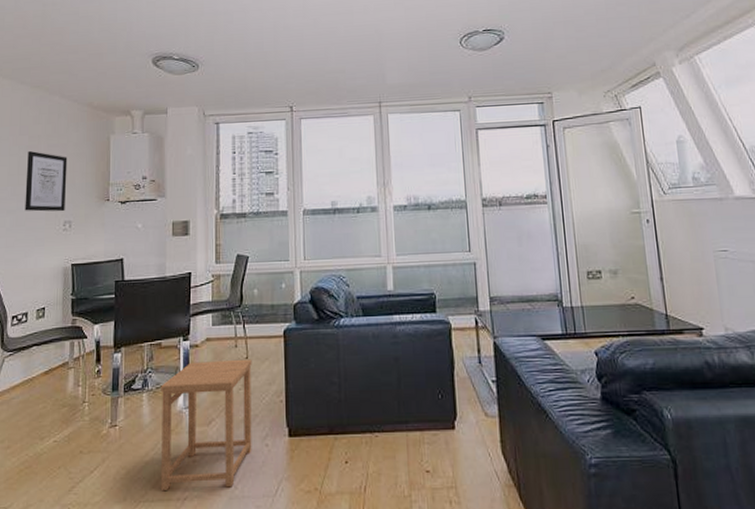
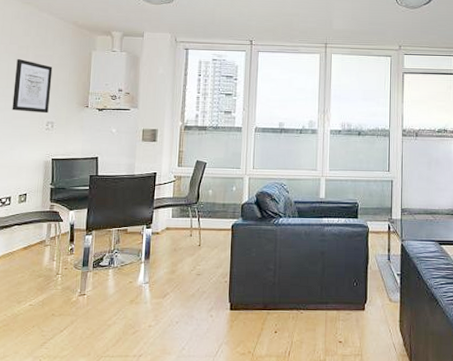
side table: present [160,359,252,490] -> none [120,246,204,348]

